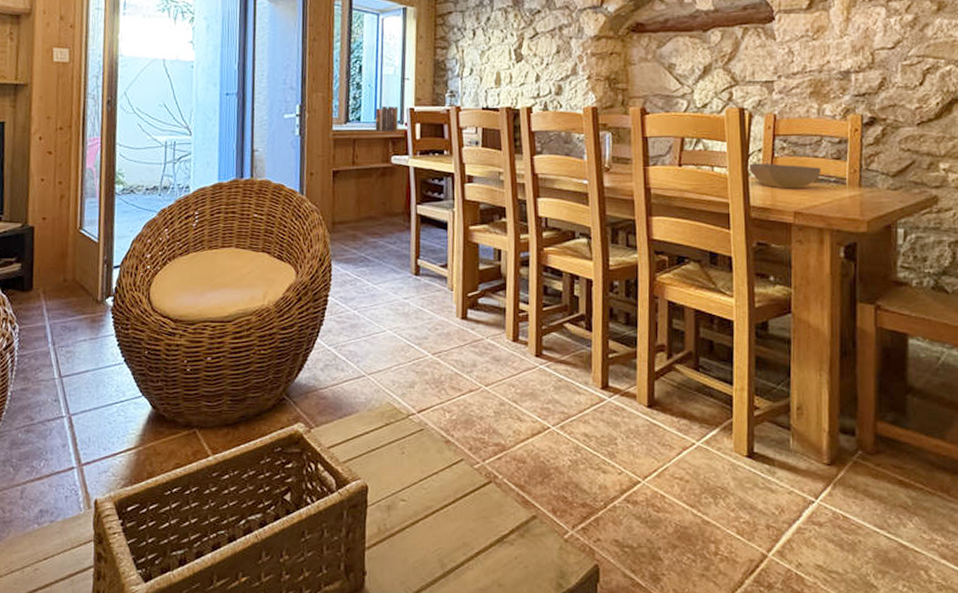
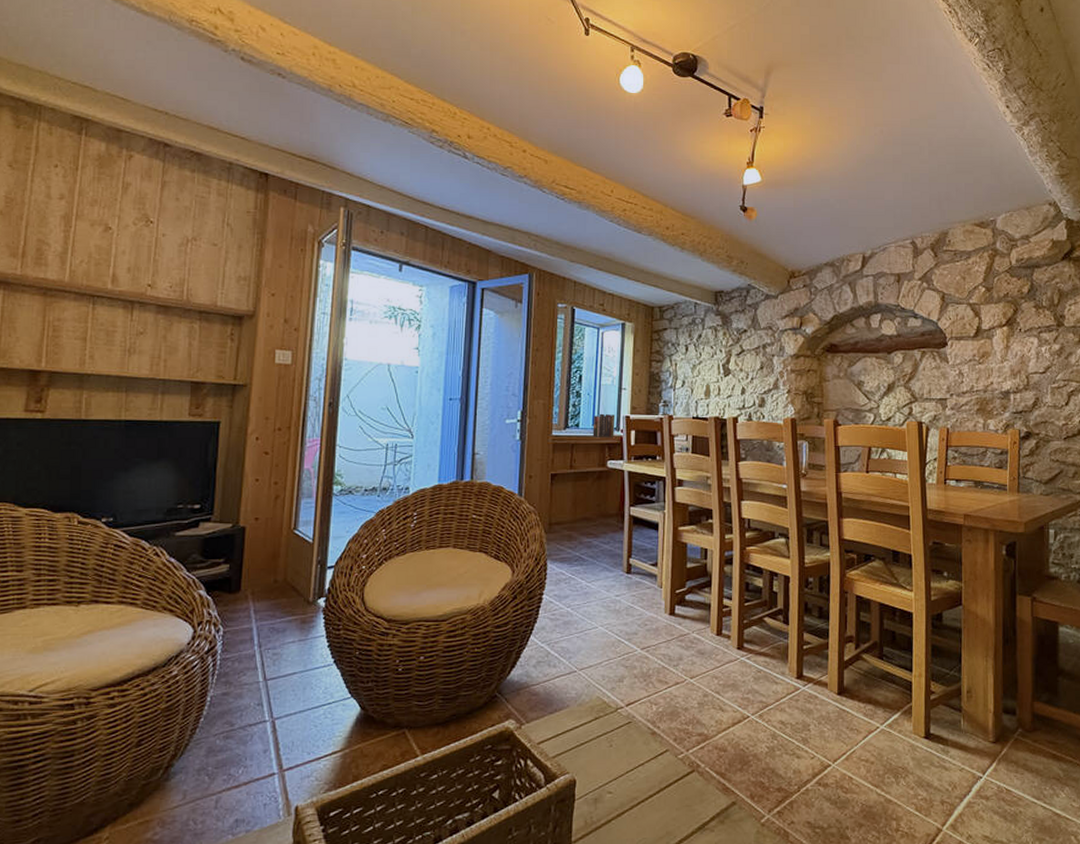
bowl: present [749,163,822,189] -> none [926,470,987,494]

